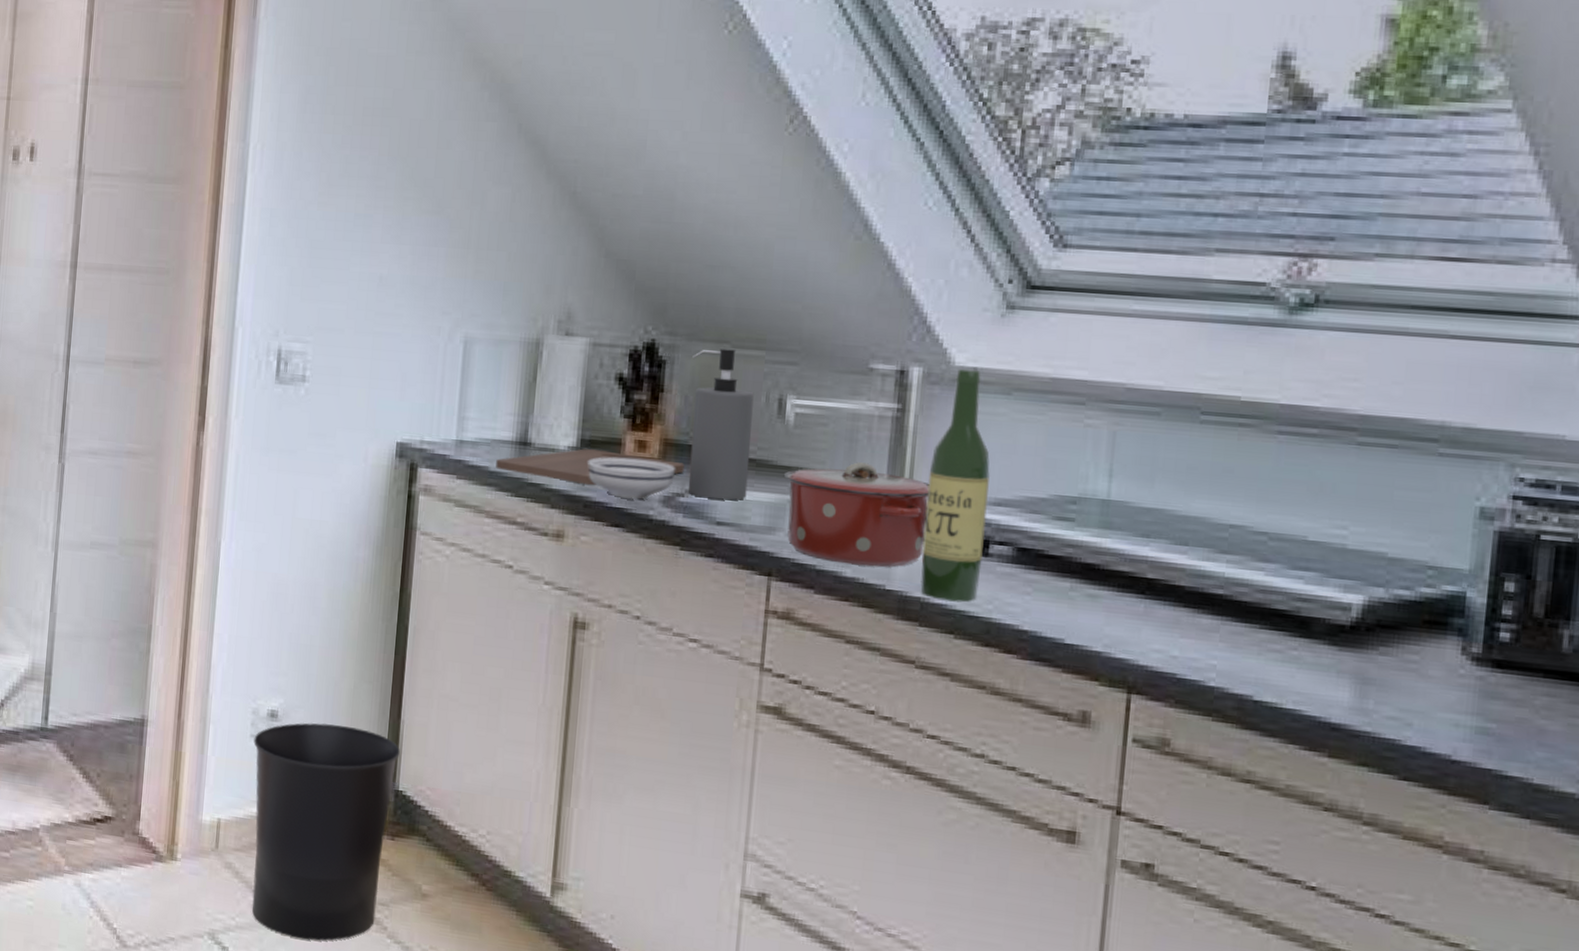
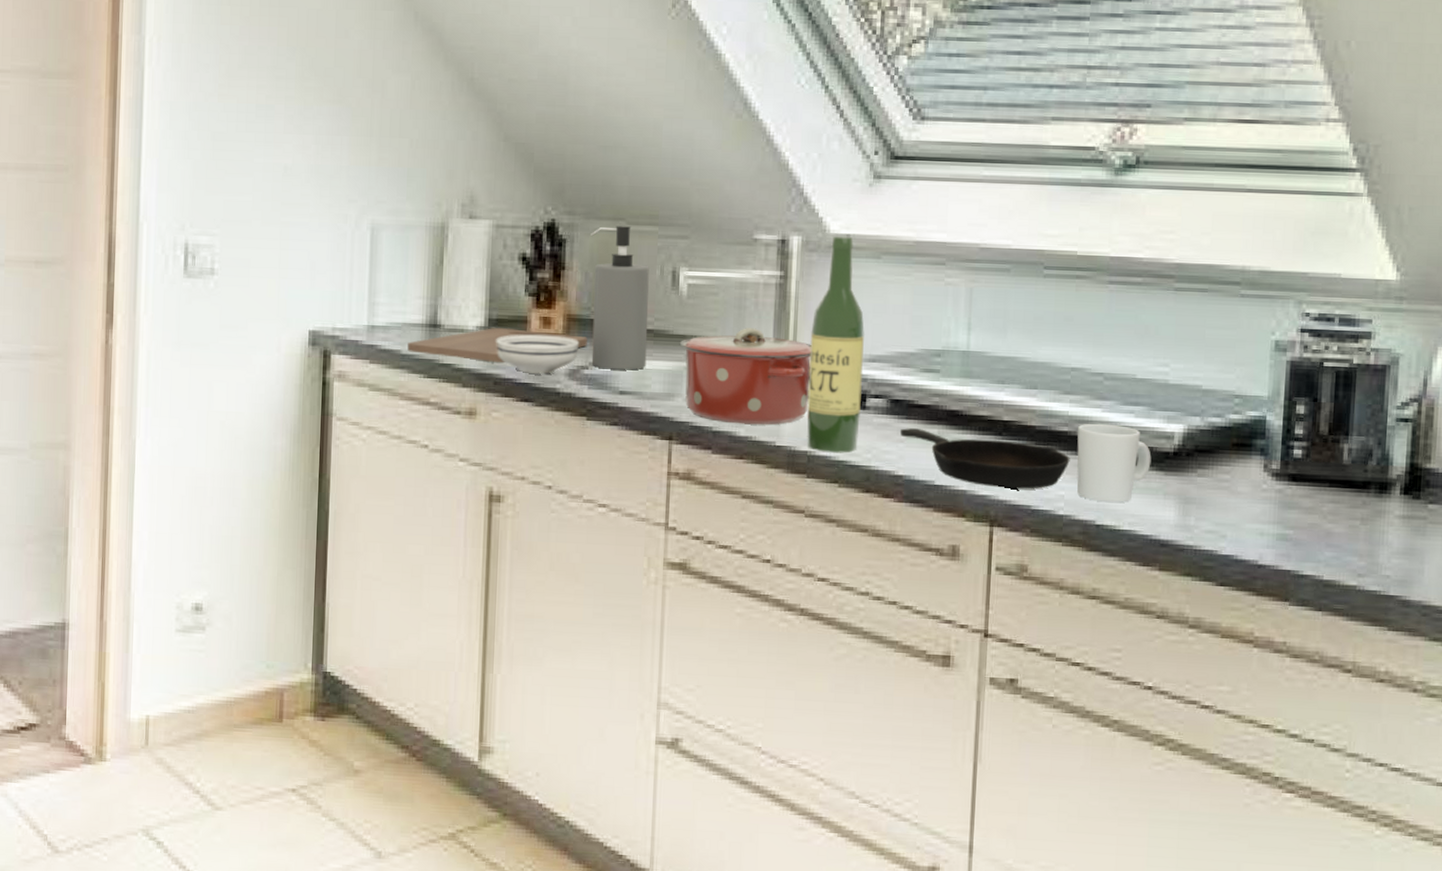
waste bin: present [252,723,400,941] -> none [179,612,326,826]
frying pan: none [1027,579,1225,656] -> present [900,428,1070,489]
mug: none [1232,587,1323,678] -> present [1077,423,1152,503]

